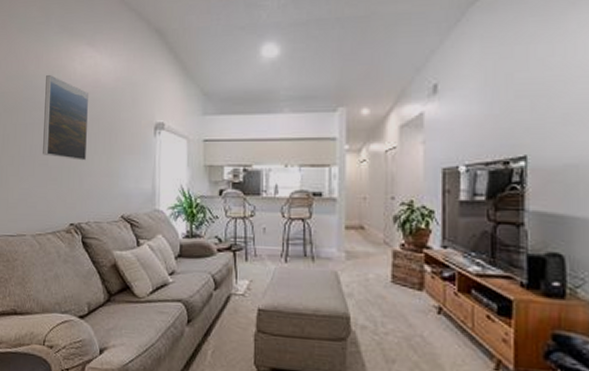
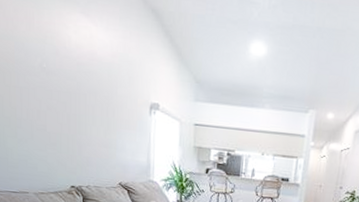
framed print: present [43,75,89,161] -> none [39,39,86,130]

